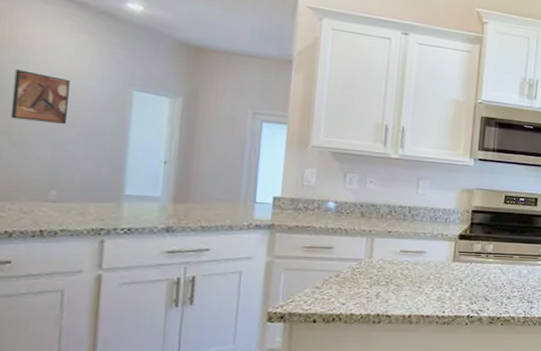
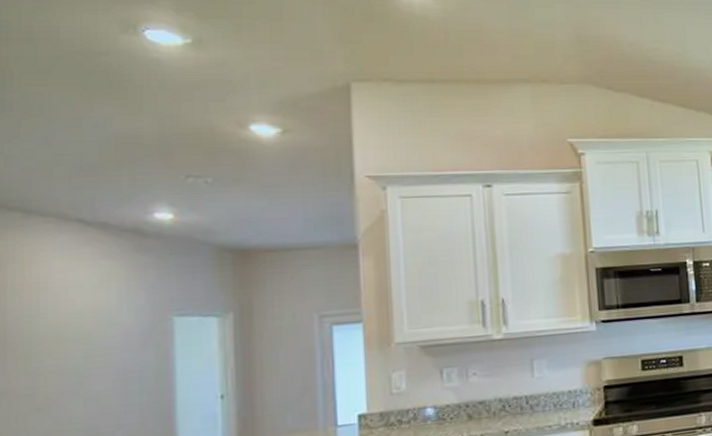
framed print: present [10,69,70,124] -> none [31,316,100,378]

